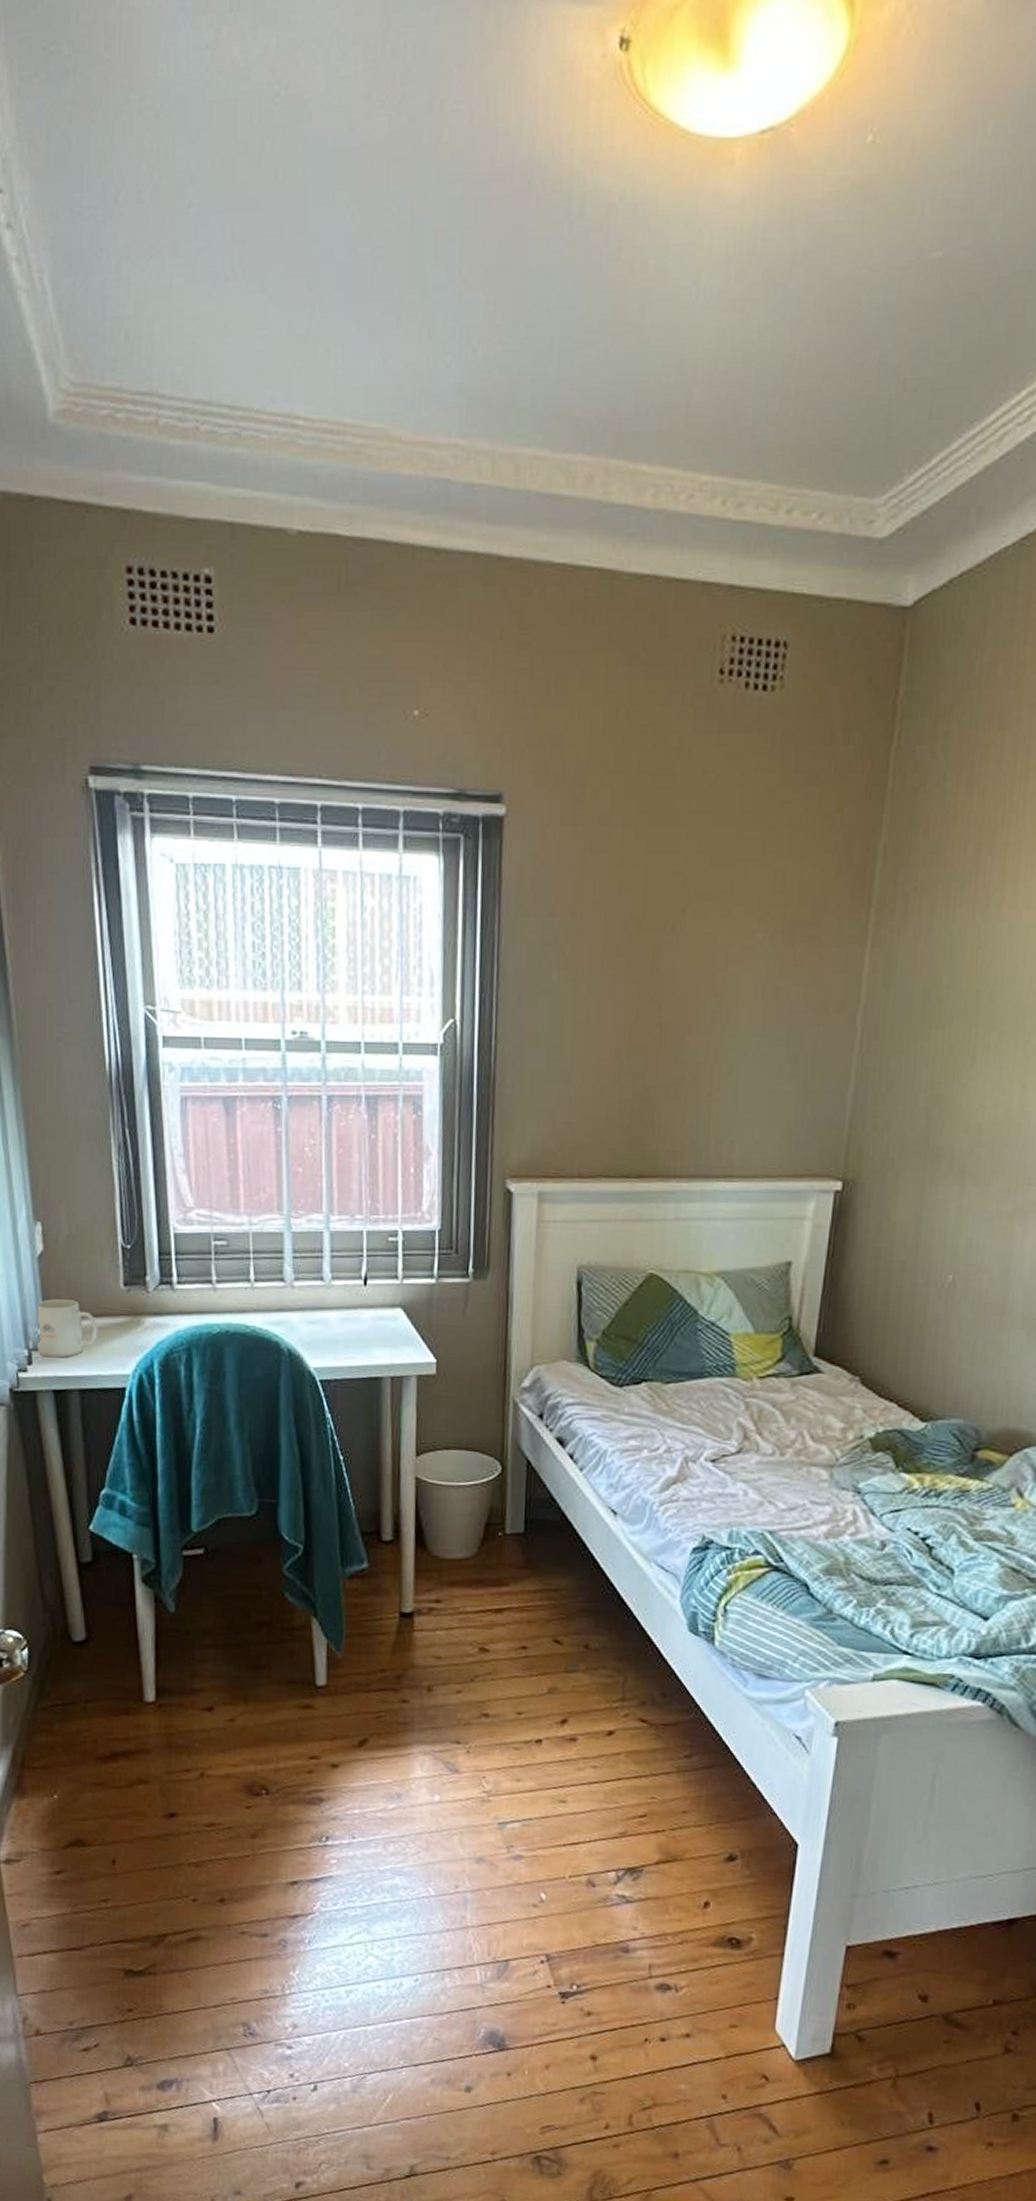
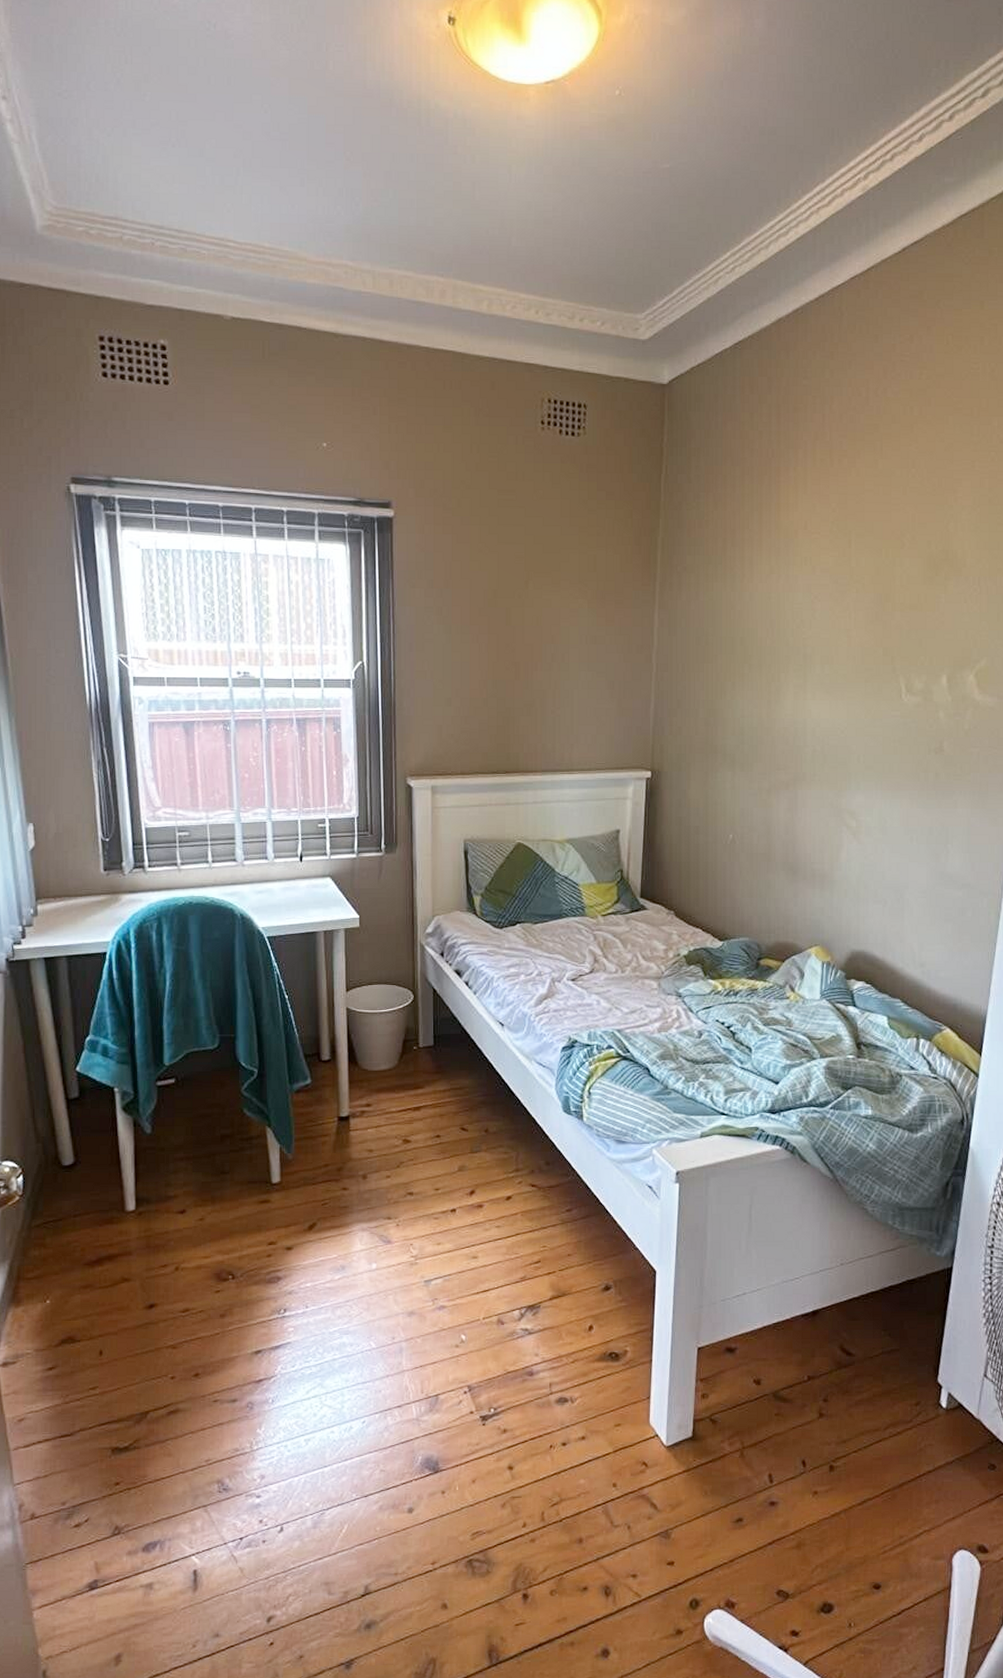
mug: present [35,1299,98,1358] -> none [28,884,82,931]

